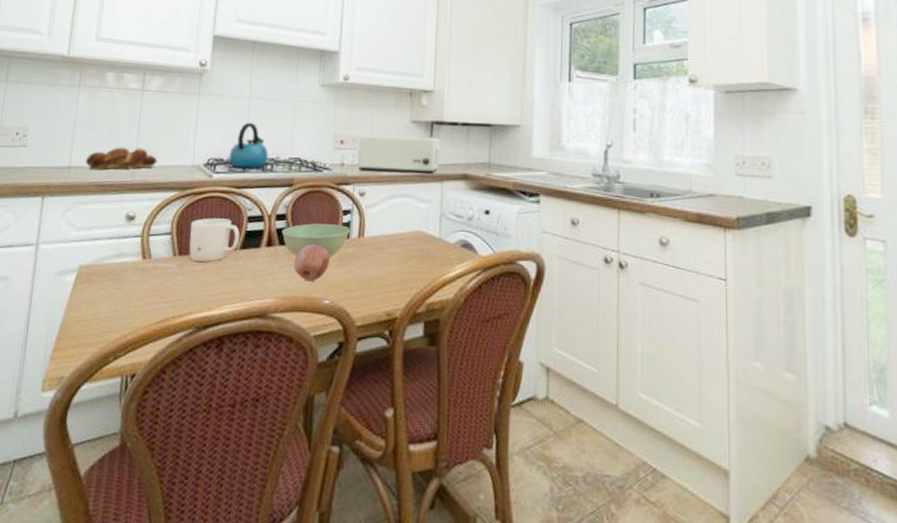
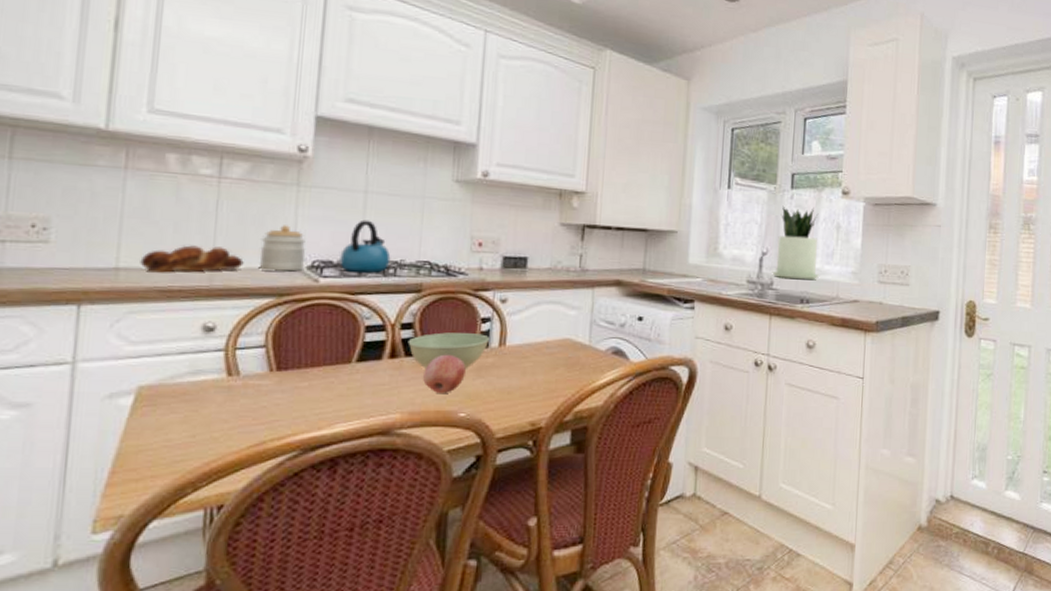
jar: none [169,128,203,169] -> present [260,225,306,272]
mug: present [189,218,240,263] -> none [290,328,356,378]
toaster: present [357,135,441,174] -> none [498,237,593,280]
planter: none [618,96,670,173] -> present [772,205,820,280]

